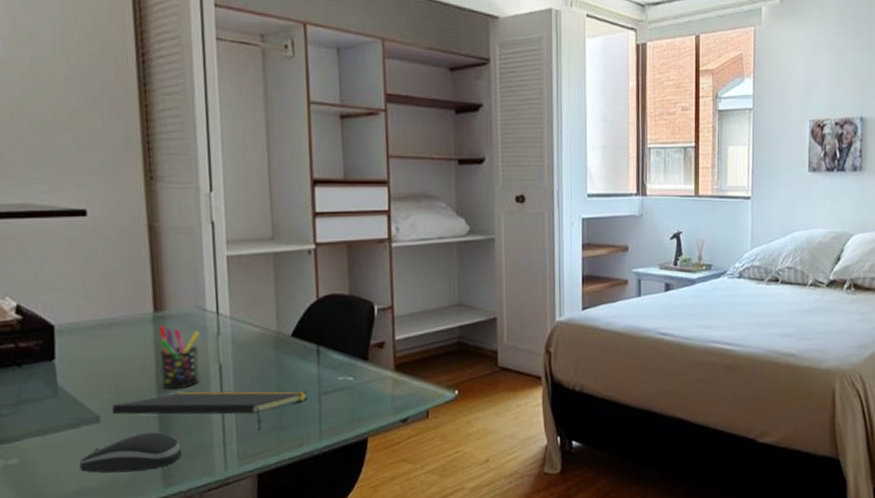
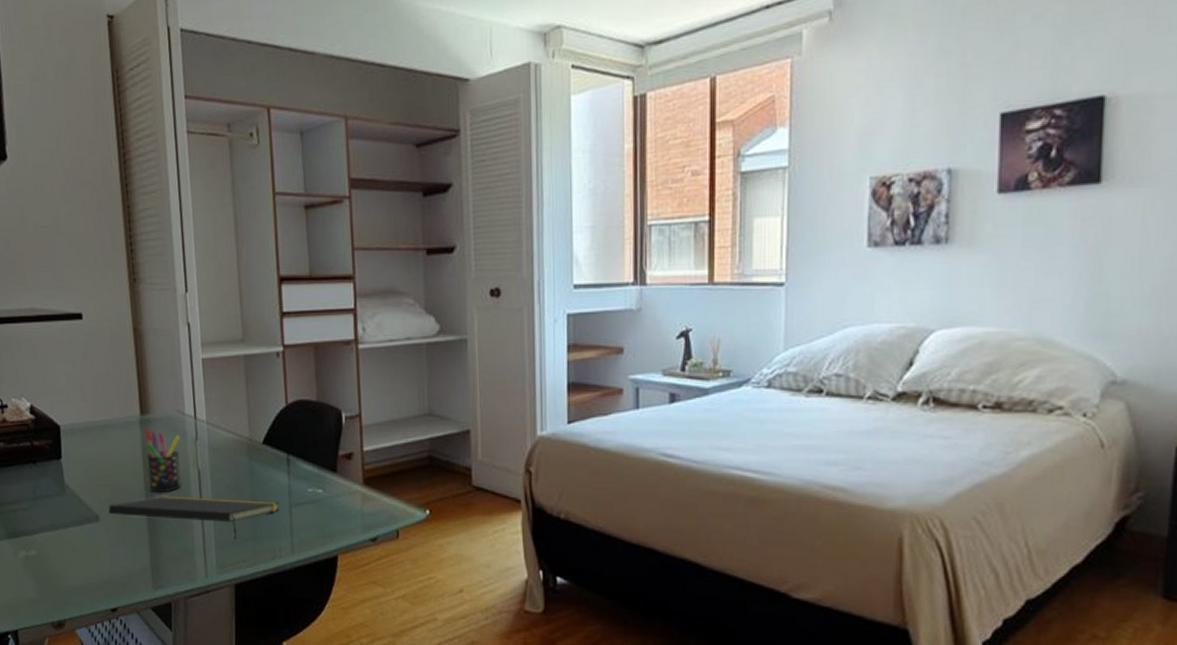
computer mouse: present [79,432,182,473] -> none [84,534,168,572]

